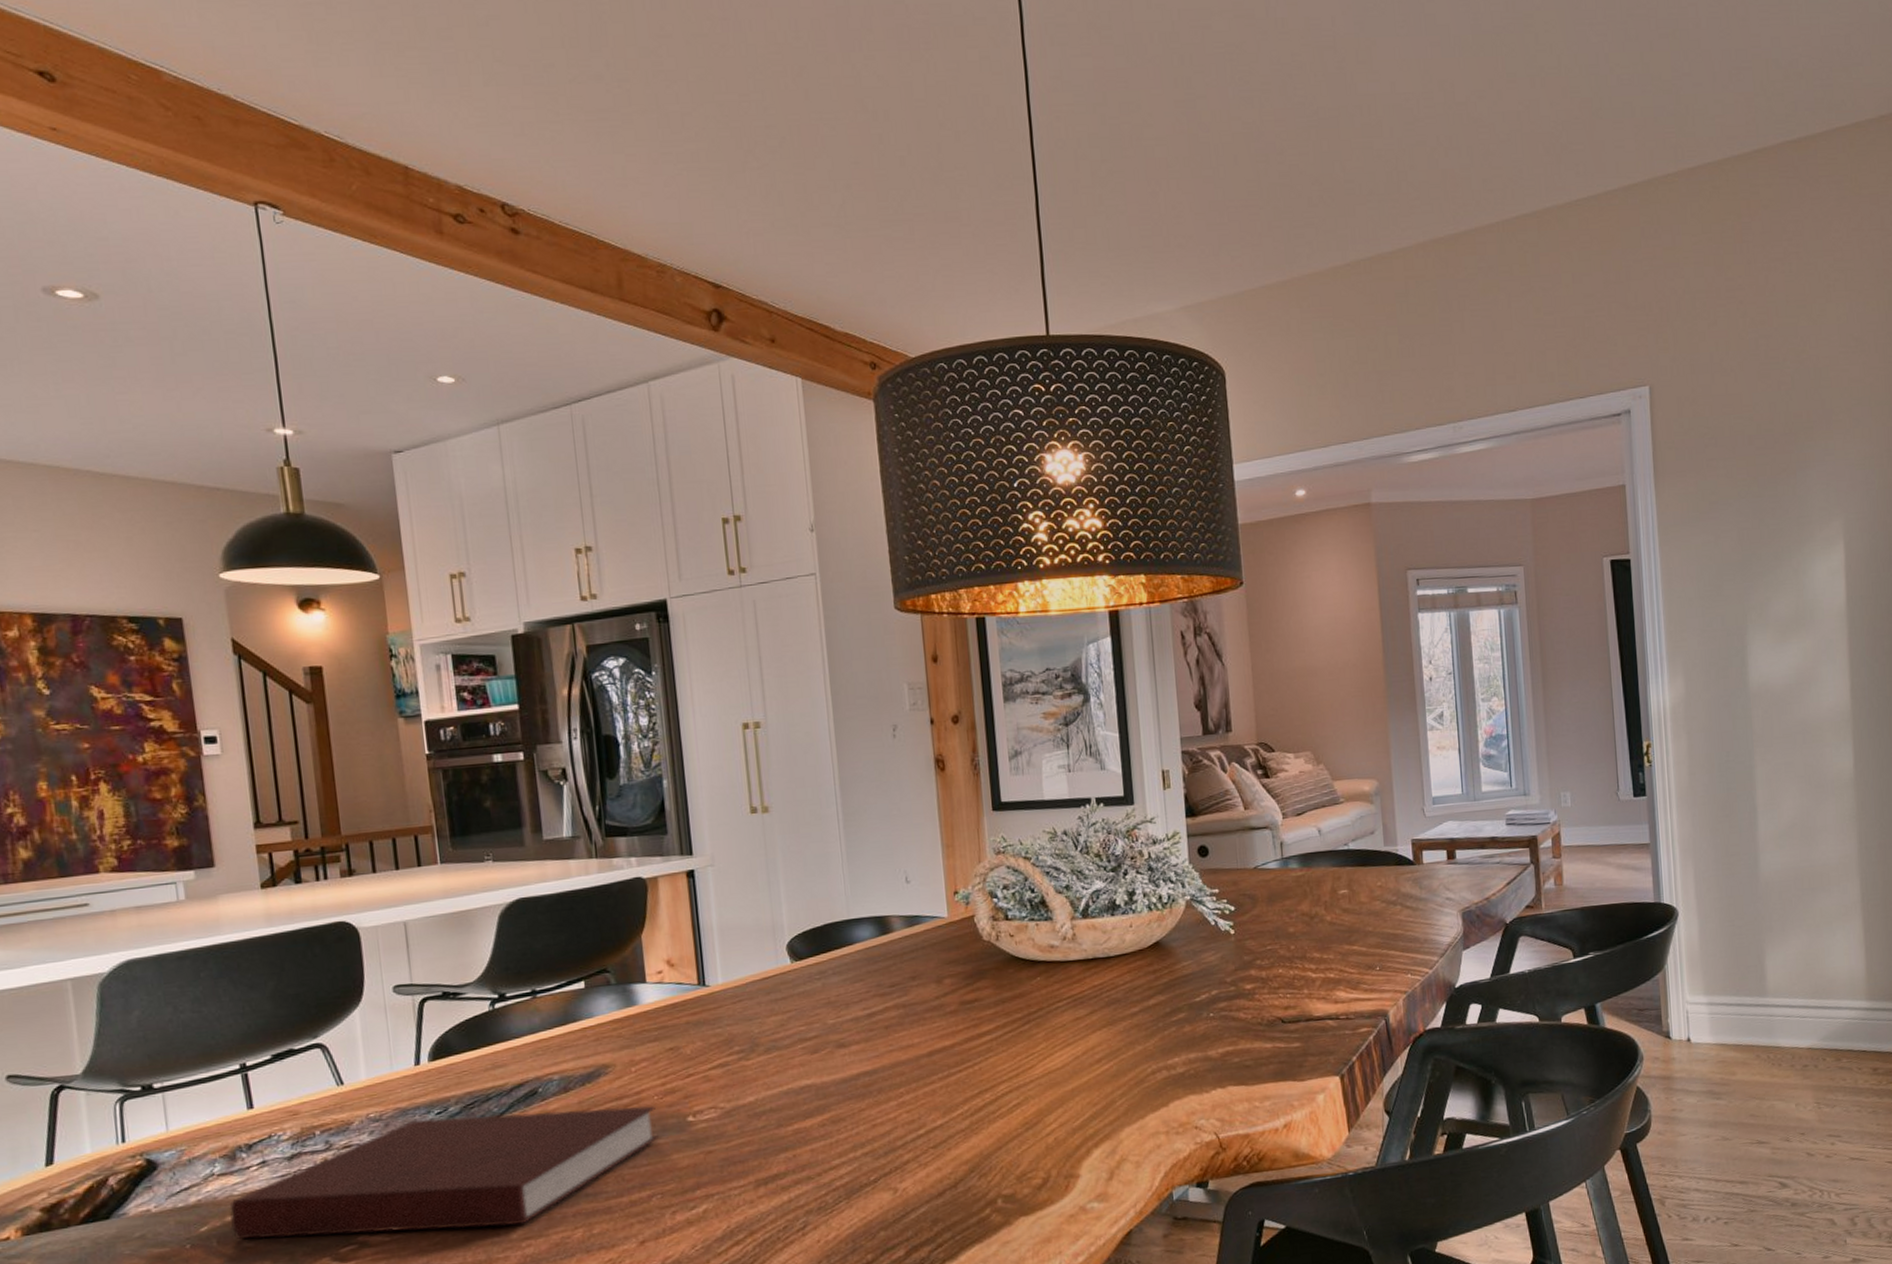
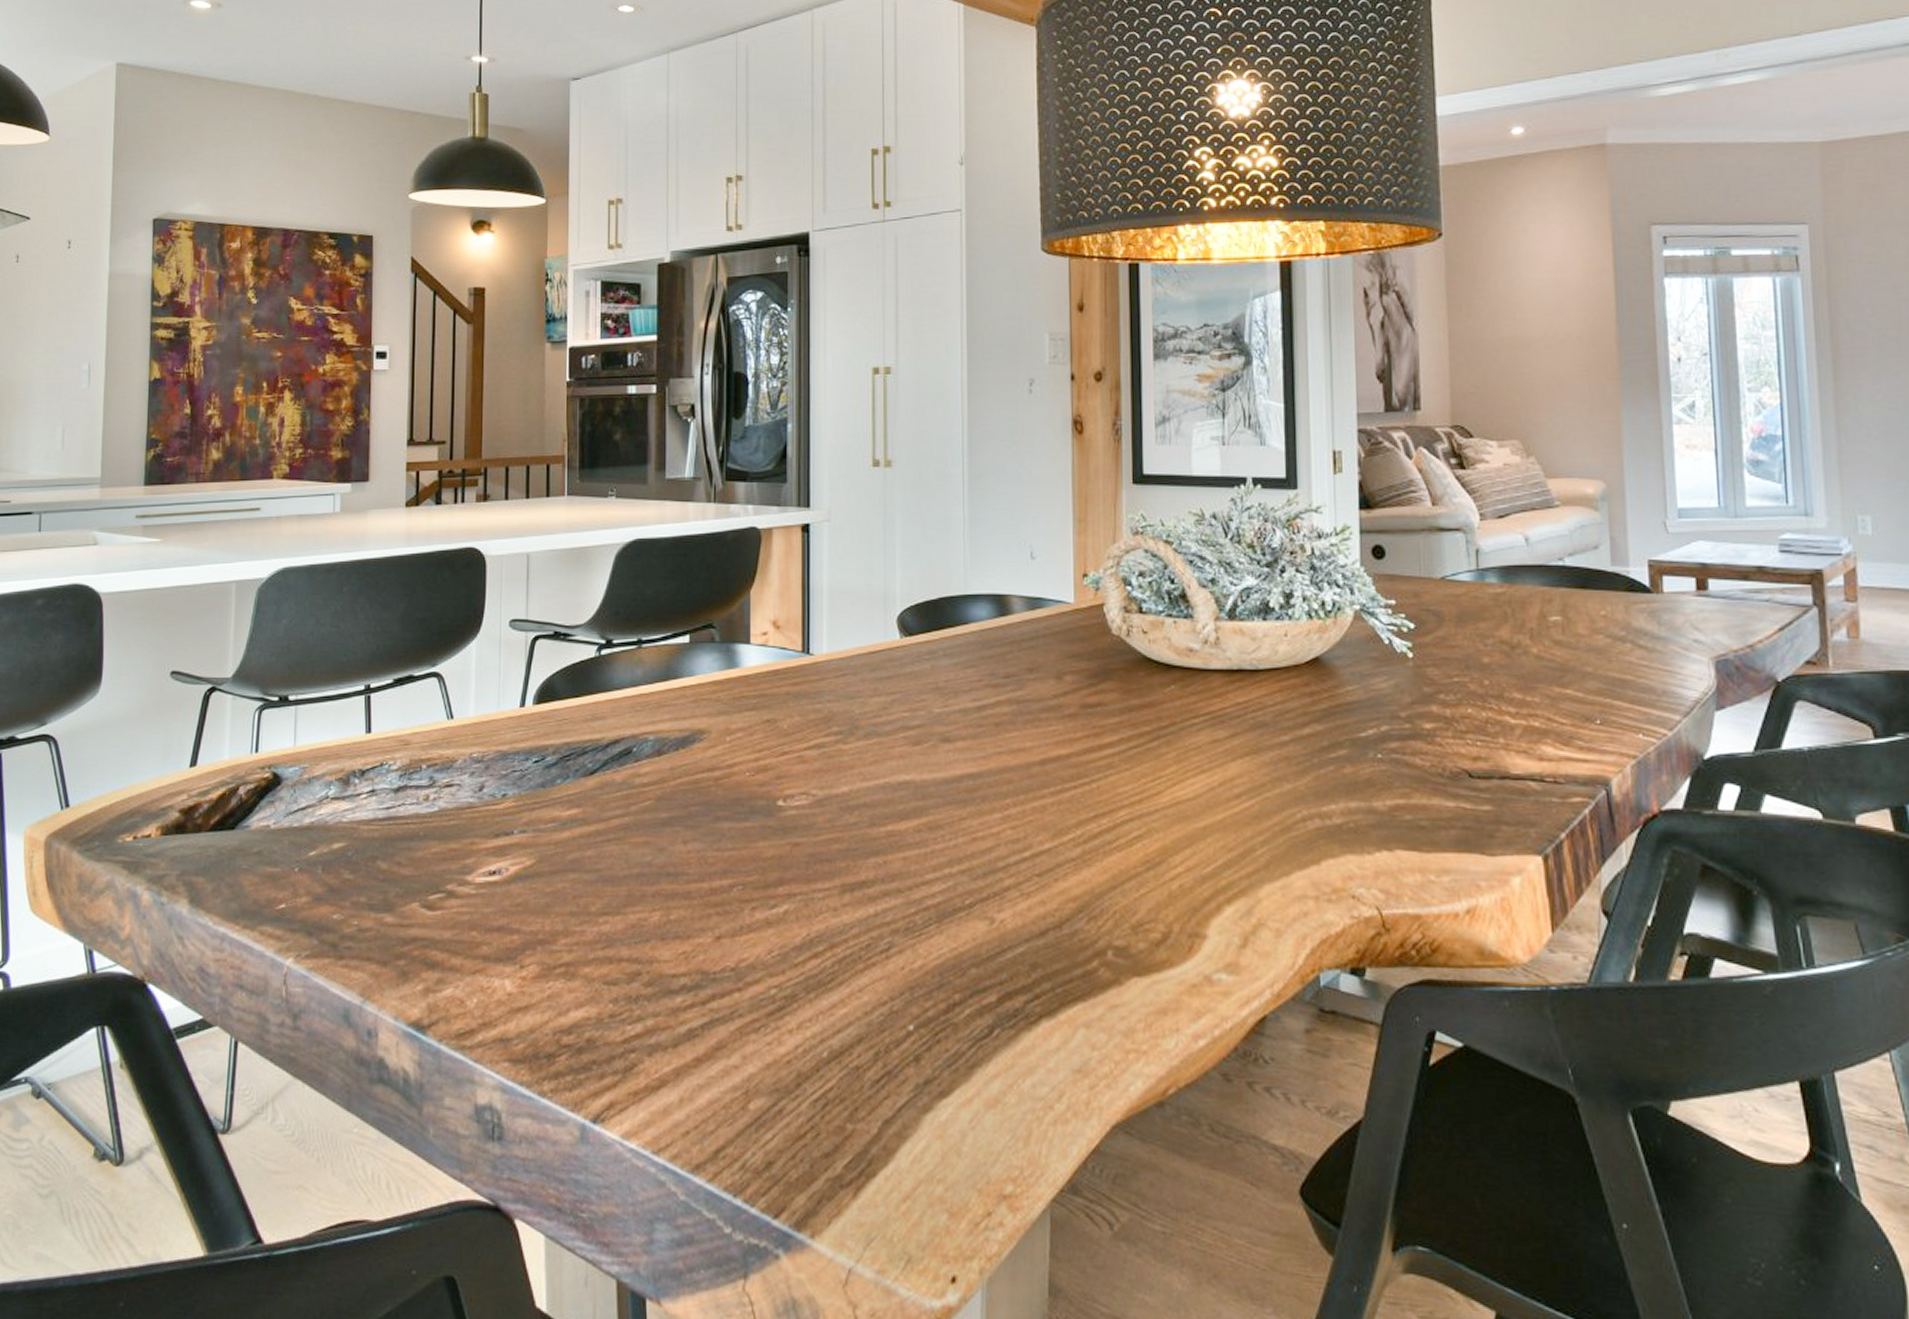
notebook: present [229,1105,659,1240] -> none [336,766,746,897]

